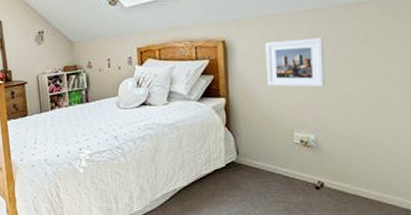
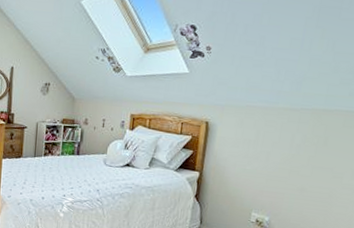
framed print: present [265,37,325,88] -> none [237,130,292,178]

